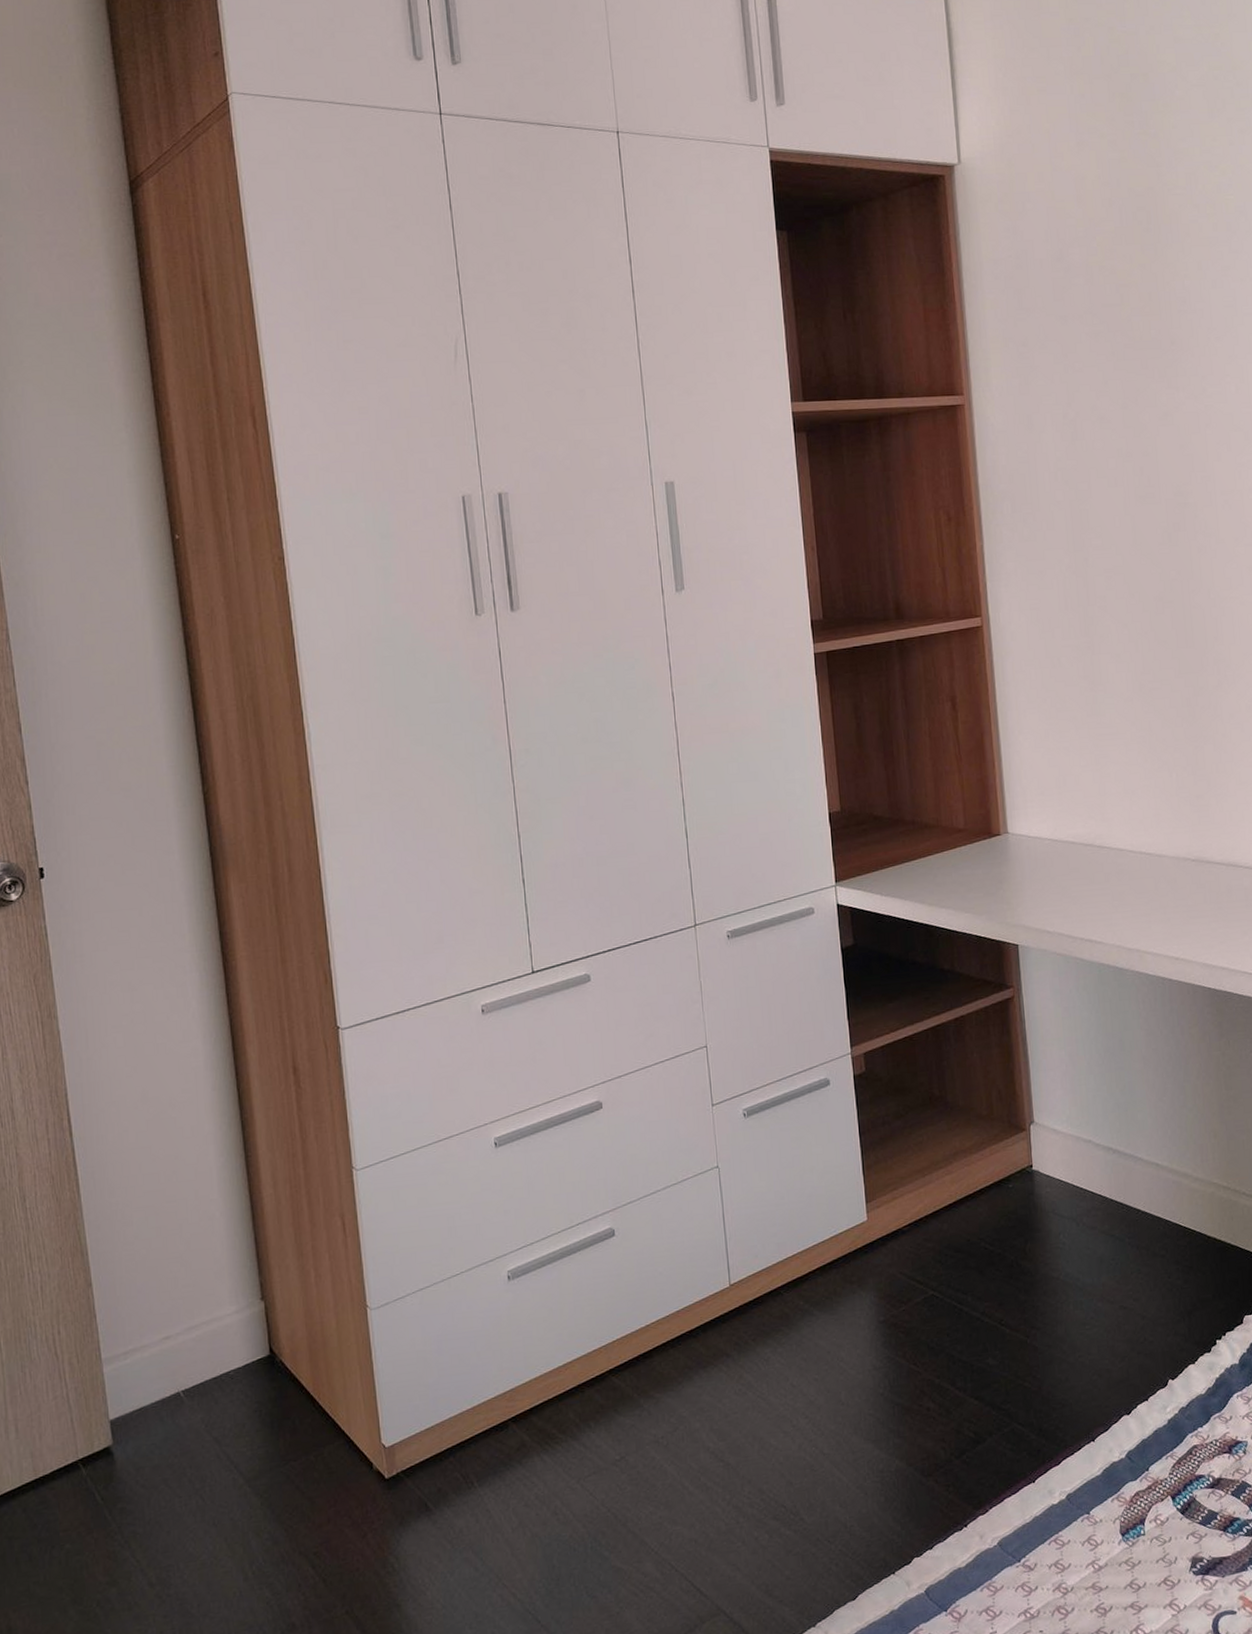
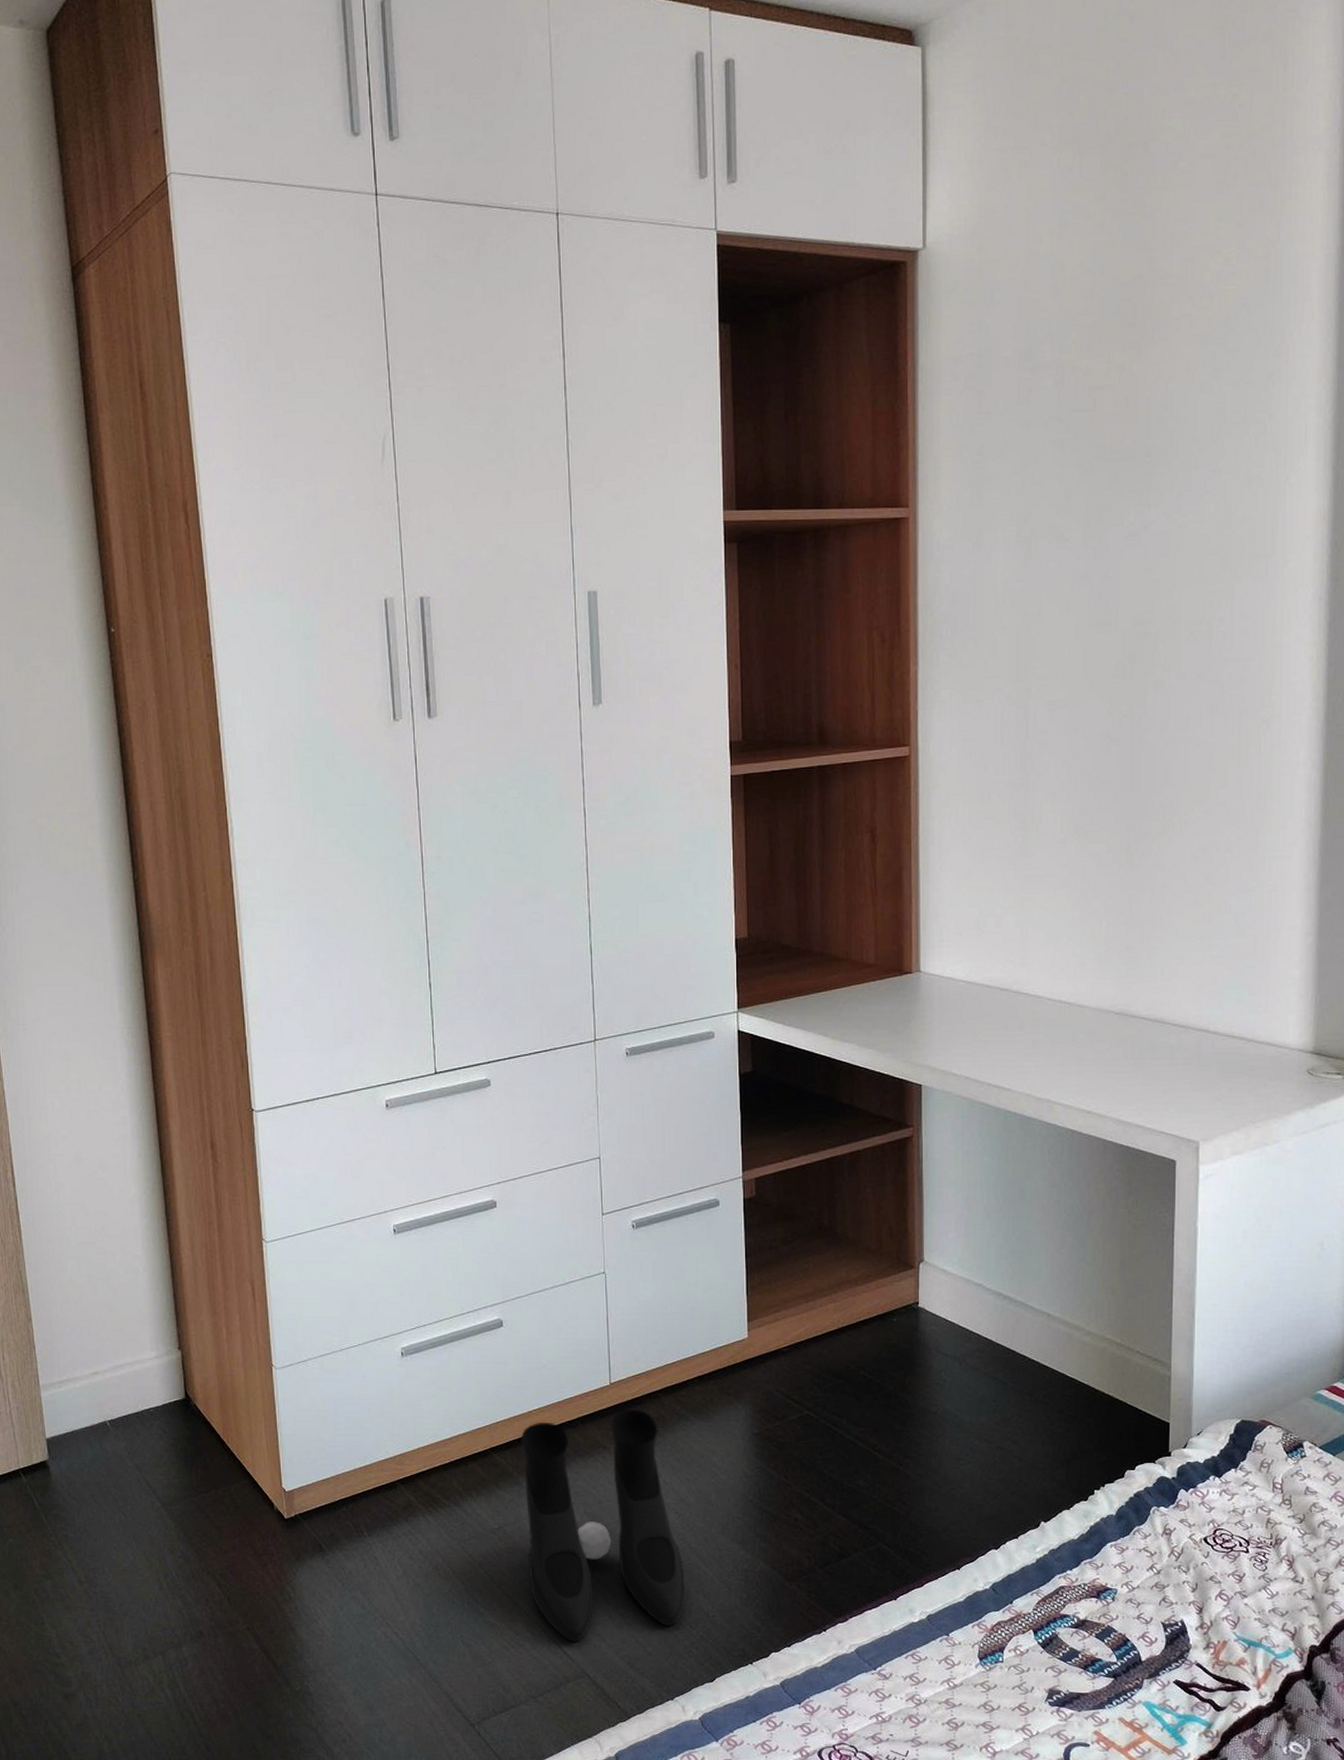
boots: none [640,1309,821,1577] -> present [521,1408,685,1643]

